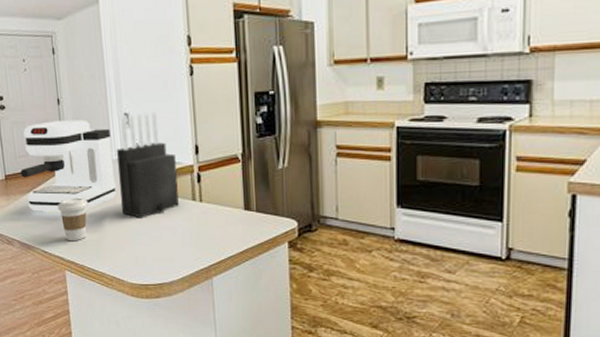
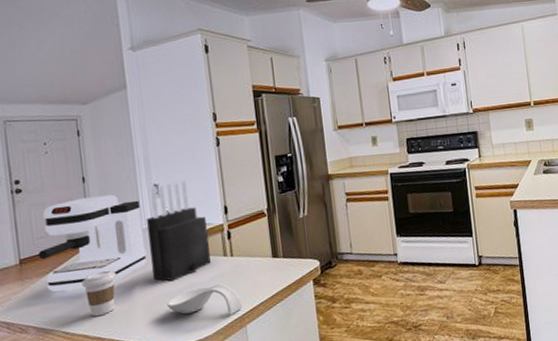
spoon rest: none [134,229,210,264] -> present [166,284,243,316]

